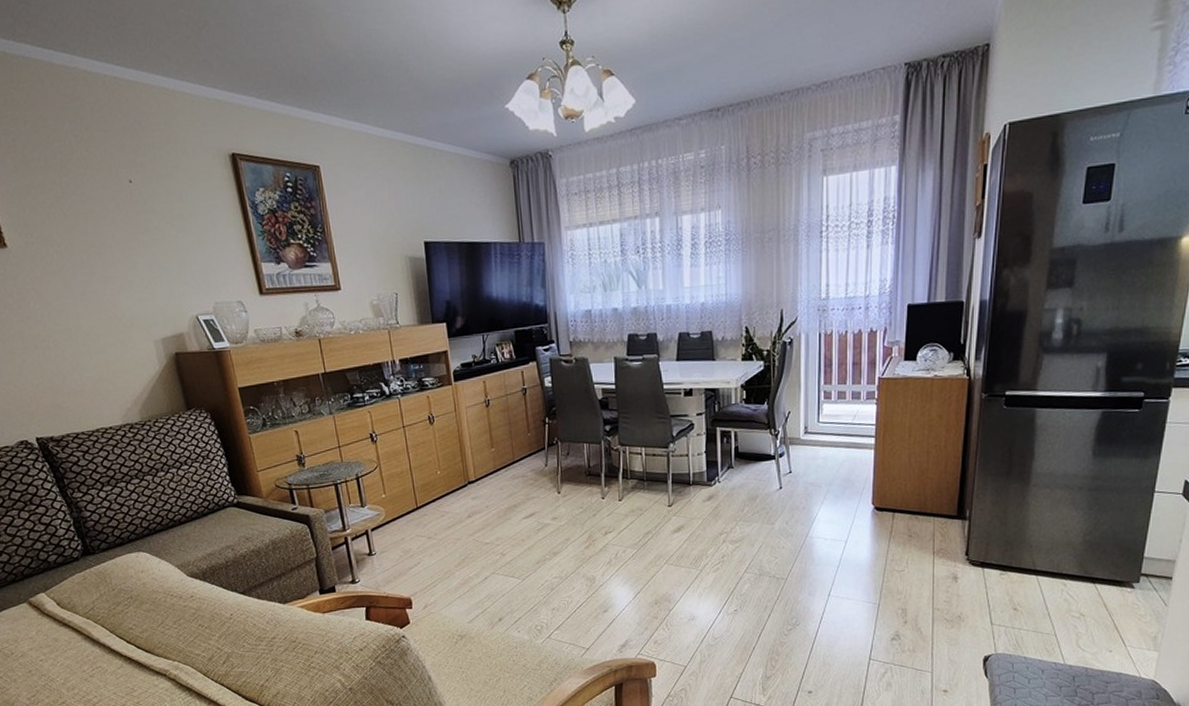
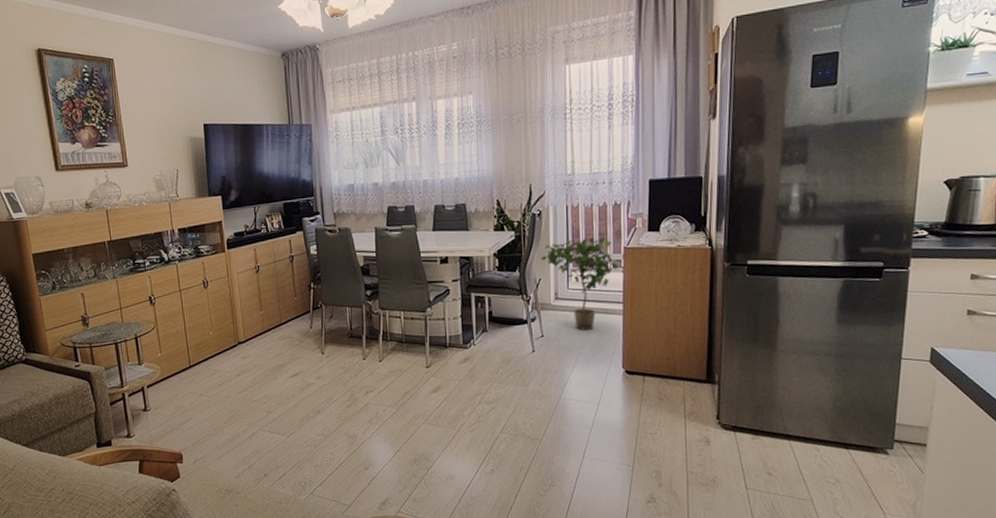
potted plant: none [790,367,877,466] -> present [540,237,623,330]

